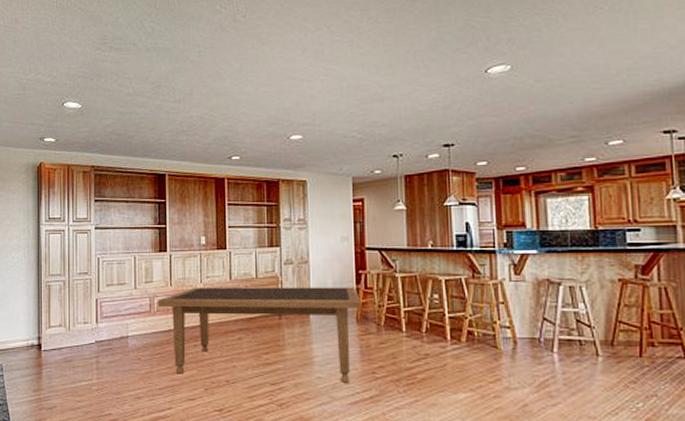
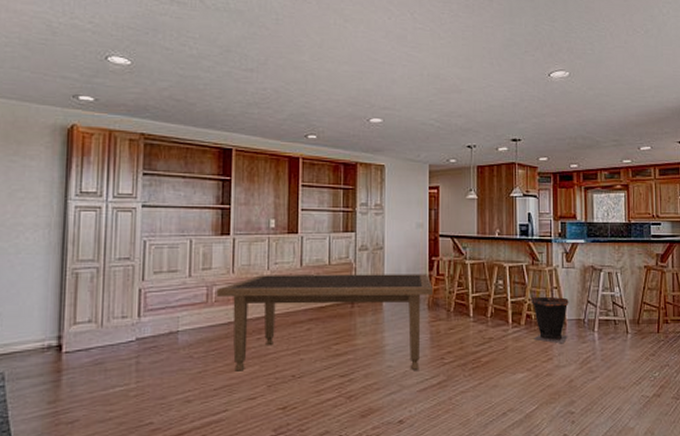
waste bin: none [471,310,520,364] -> present [530,295,569,344]

